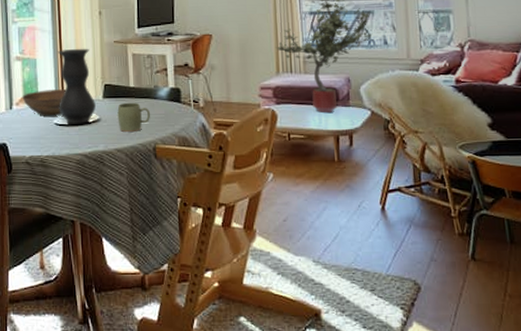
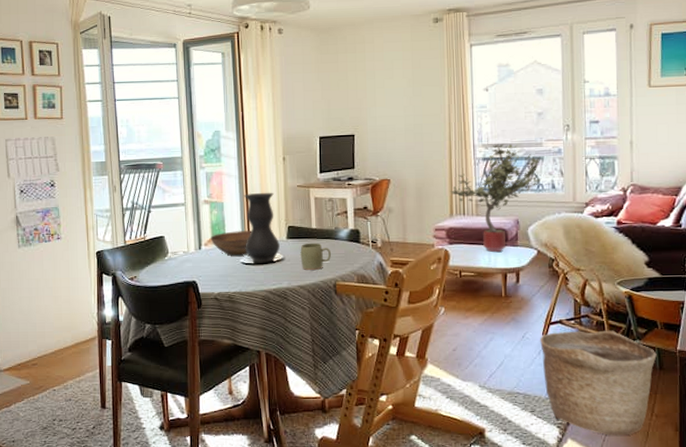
basket: none [378,199,507,319] -> present [540,330,657,436]

